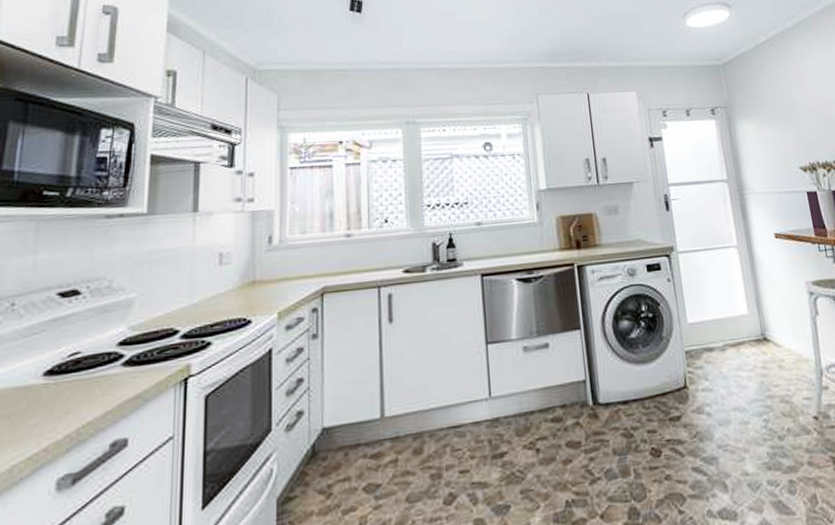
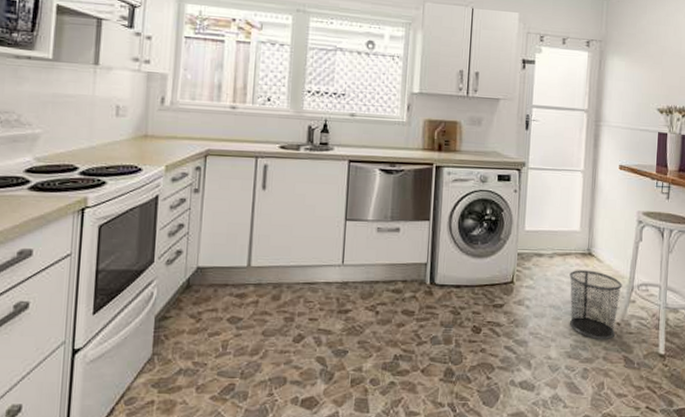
waste bin: none [747,358,815,441] -> present [569,270,622,340]

